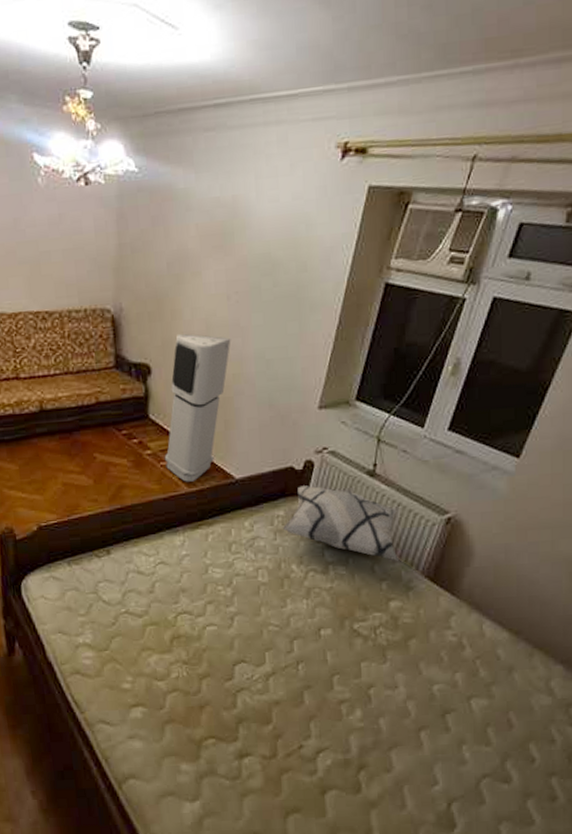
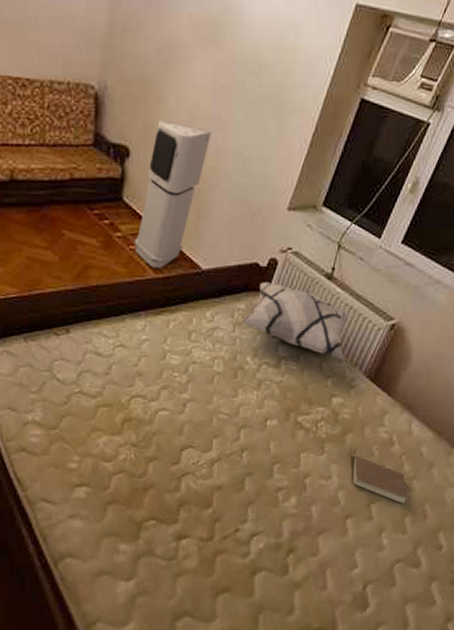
book: none [419,654,488,714] -> present [352,448,408,505]

